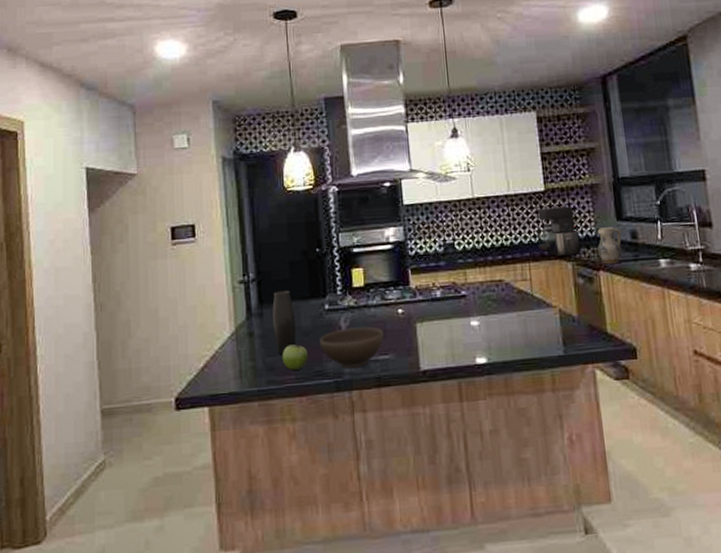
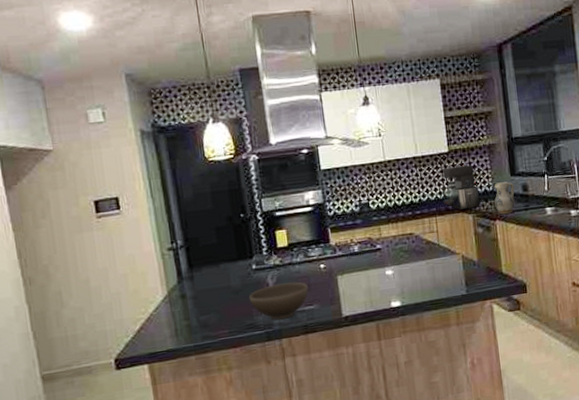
vase: present [272,290,297,355] -> none [202,254,227,313]
fruit: present [281,344,309,371] -> none [214,302,240,326]

